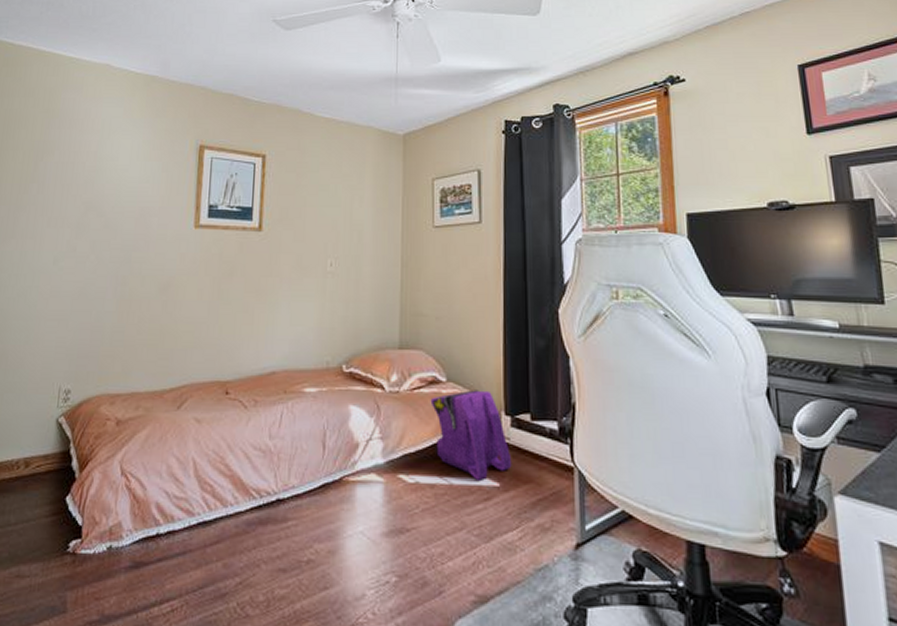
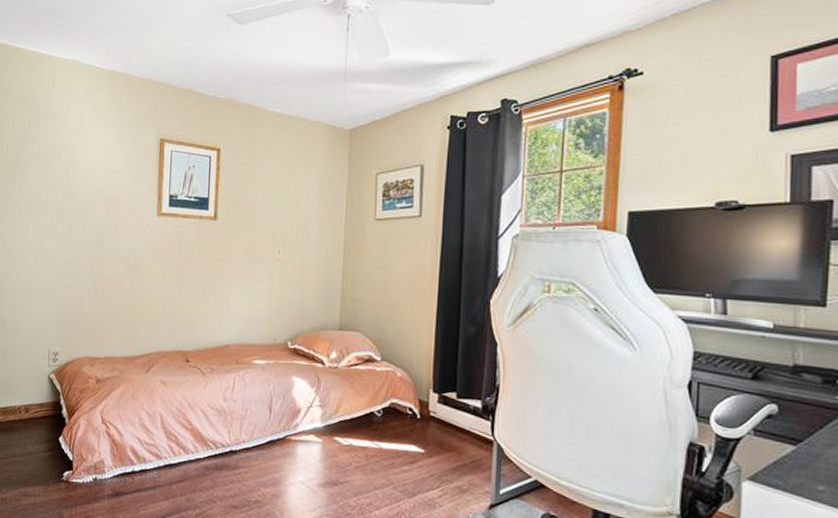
backpack: present [430,390,512,481] -> none [365,369,437,447]

